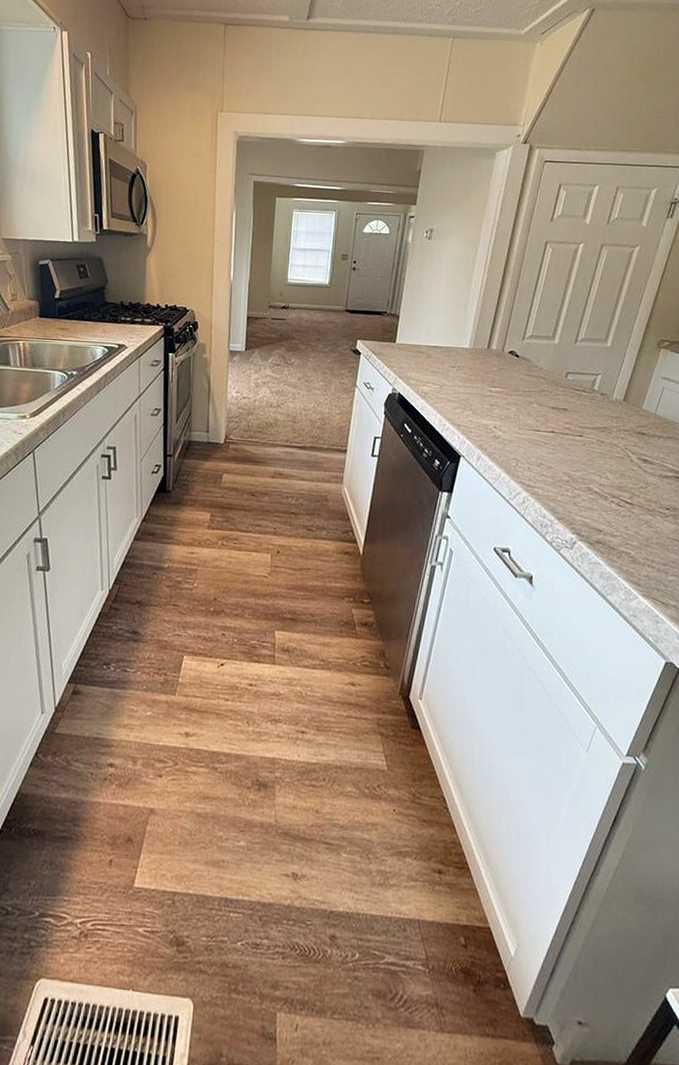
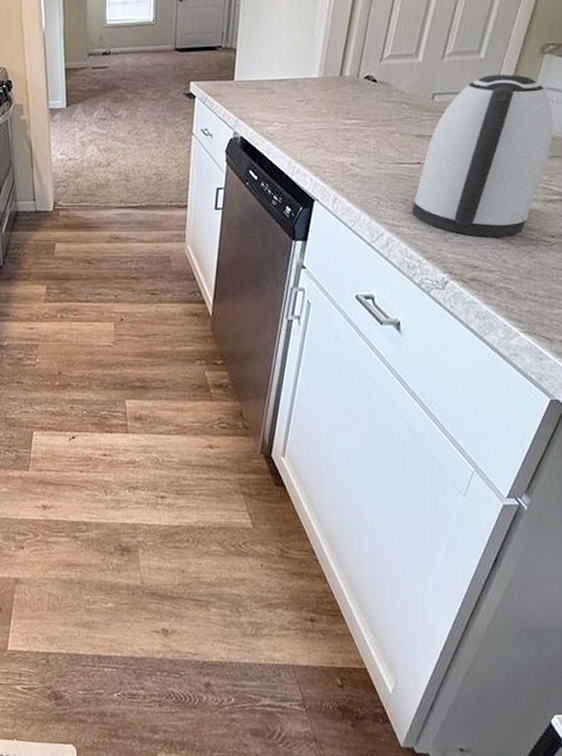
kettle: none [546,361,668,506] -> present [412,74,554,238]

